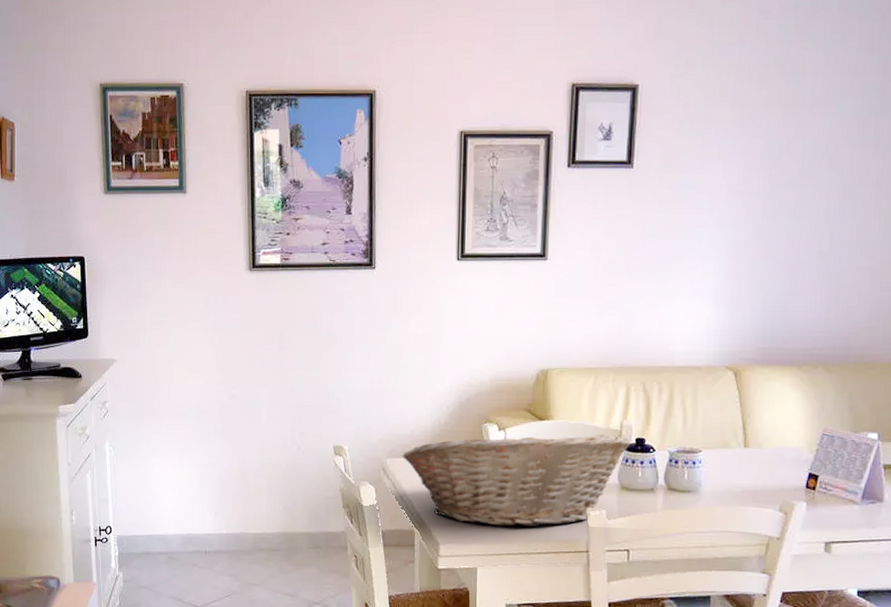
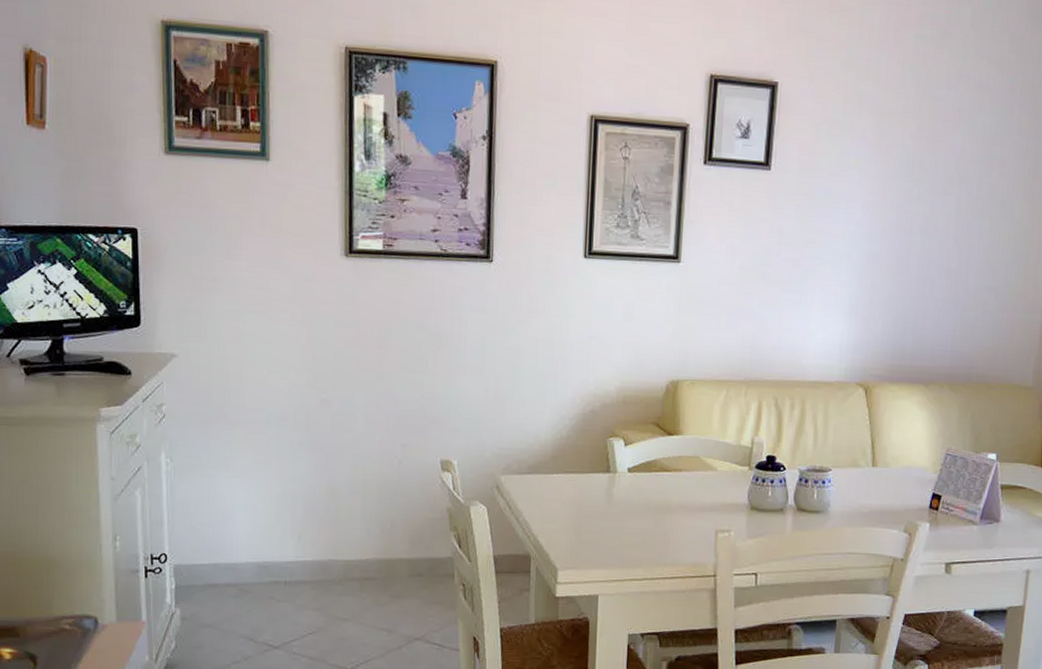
fruit basket: present [403,428,630,528] -> none [519,443,761,551]

